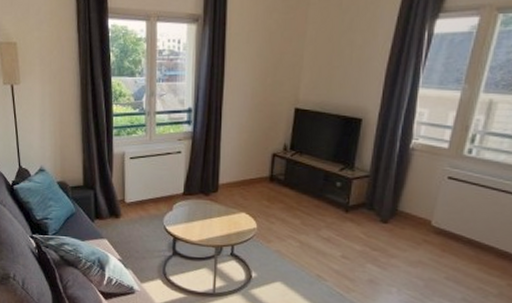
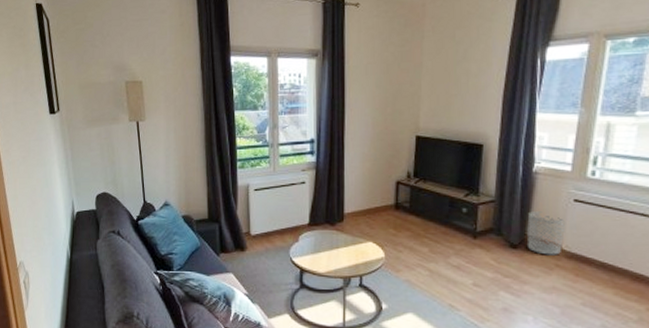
waste bin: none [398,187,438,231] -> present [527,211,566,255]

